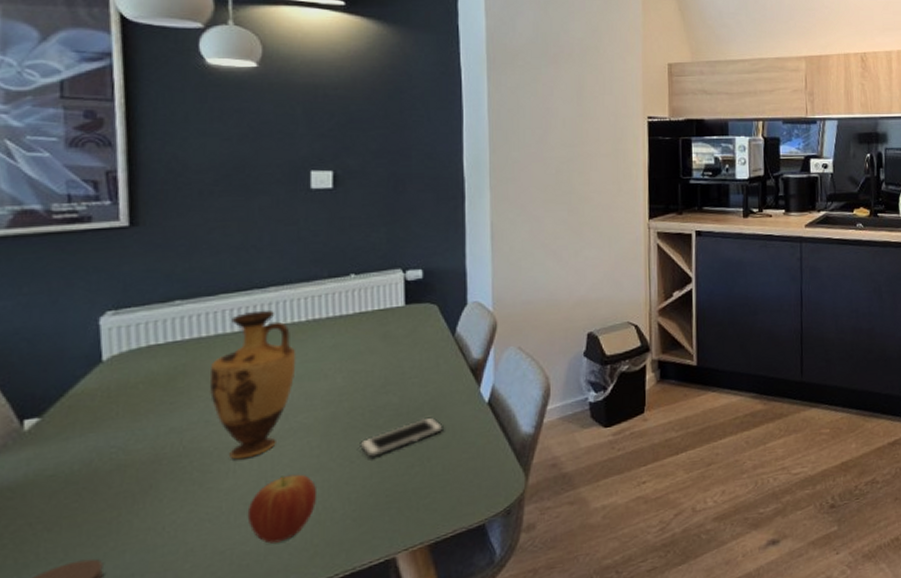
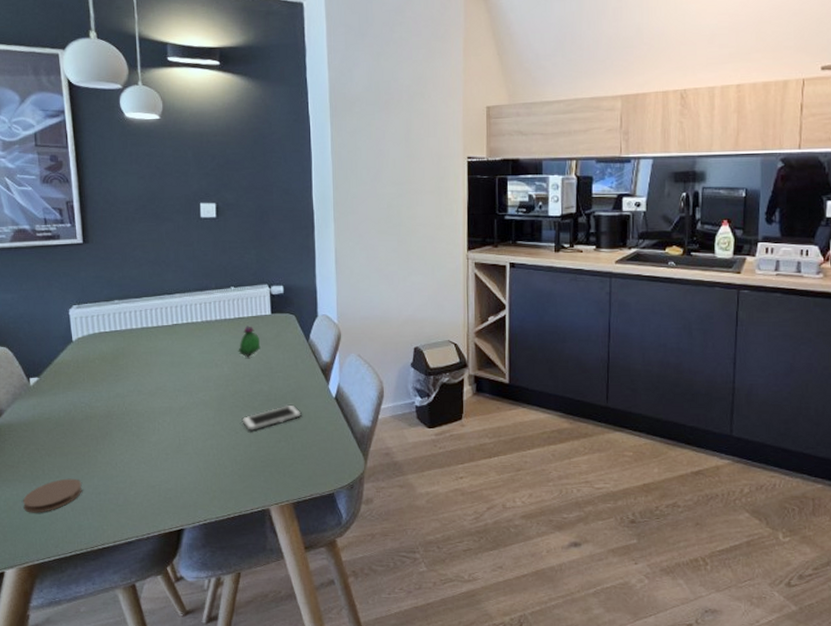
vase: present [209,309,296,460] -> none [139,311,196,421]
fruit: present [247,474,318,544] -> none [168,437,214,485]
flowering cactus: none [357,322,389,362] -> present [238,326,261,357]

